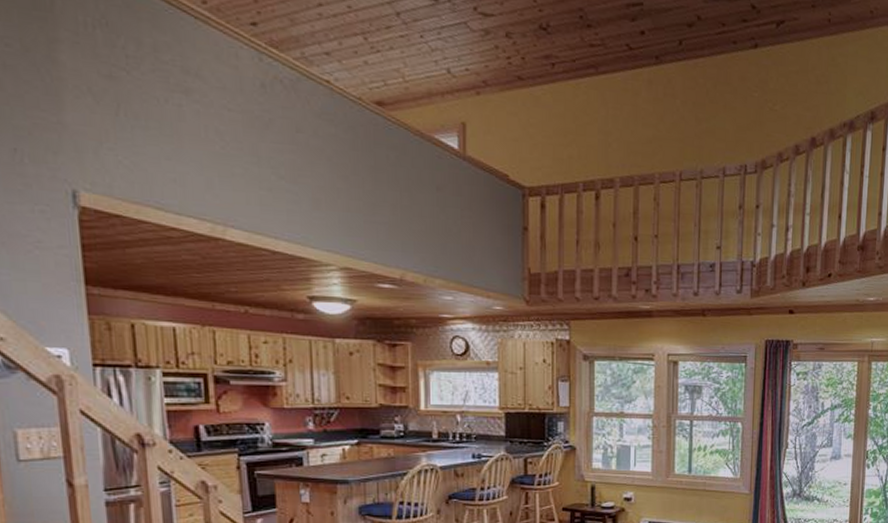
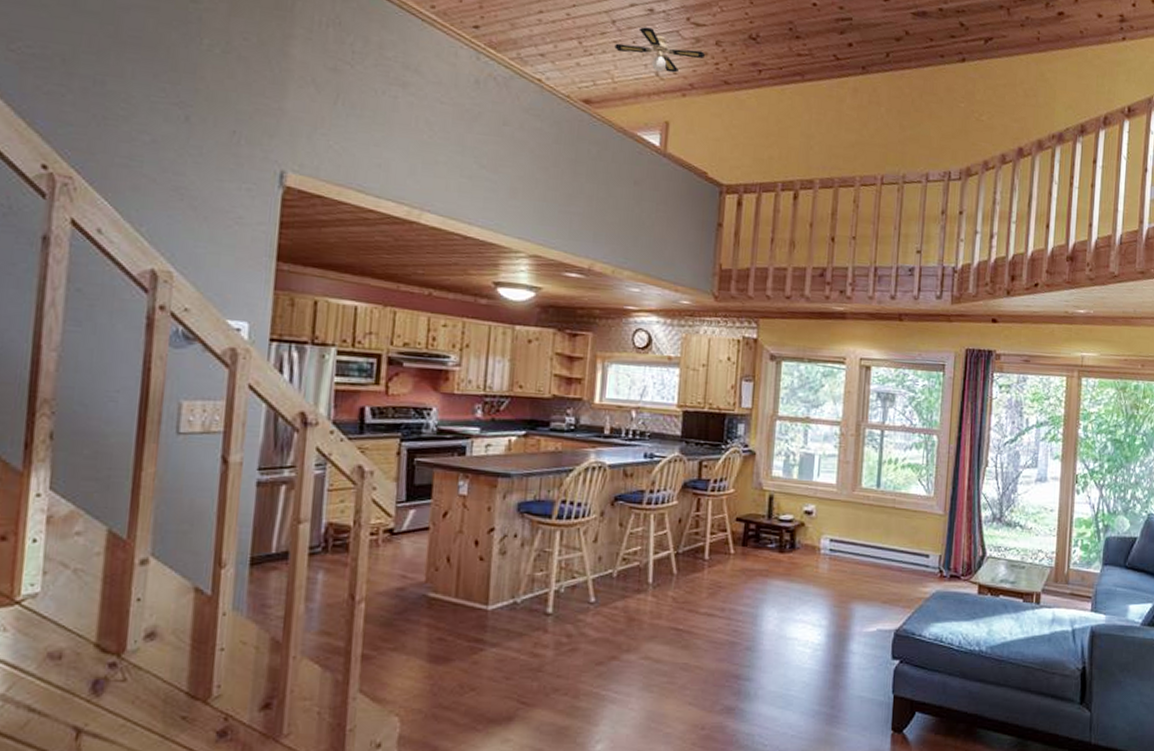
ceiling fan: none [402,18,497,69] -> present [614,26,706,73]

